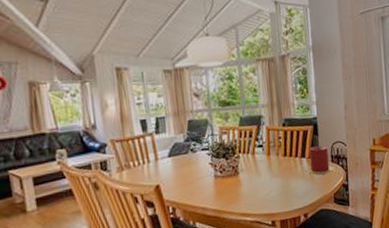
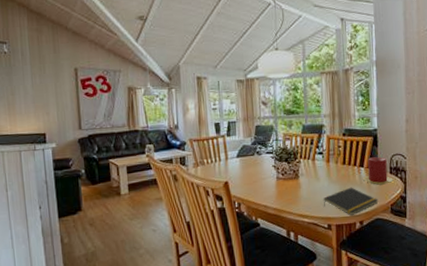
notepad: none [266,179,322,210] -> present [323,187,379,216]

